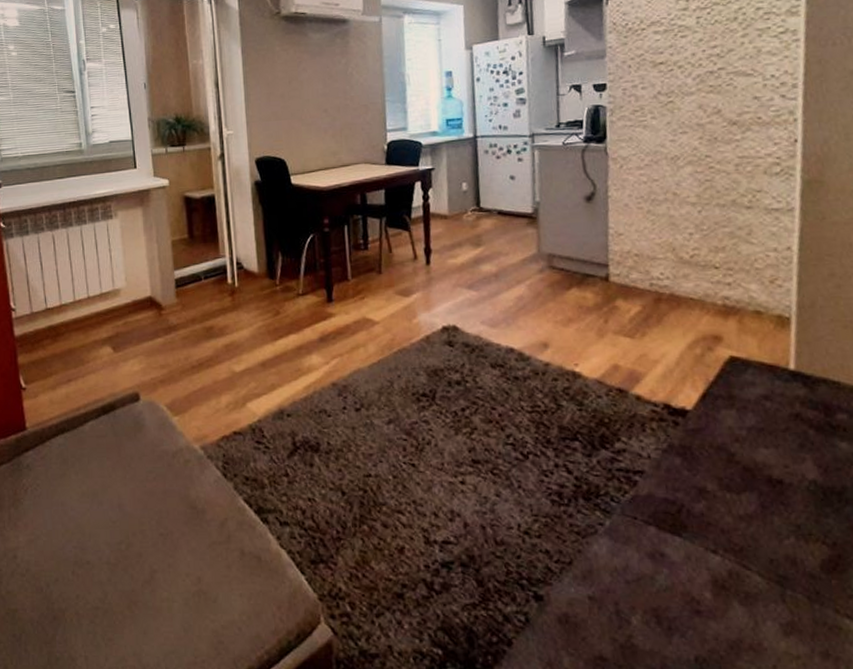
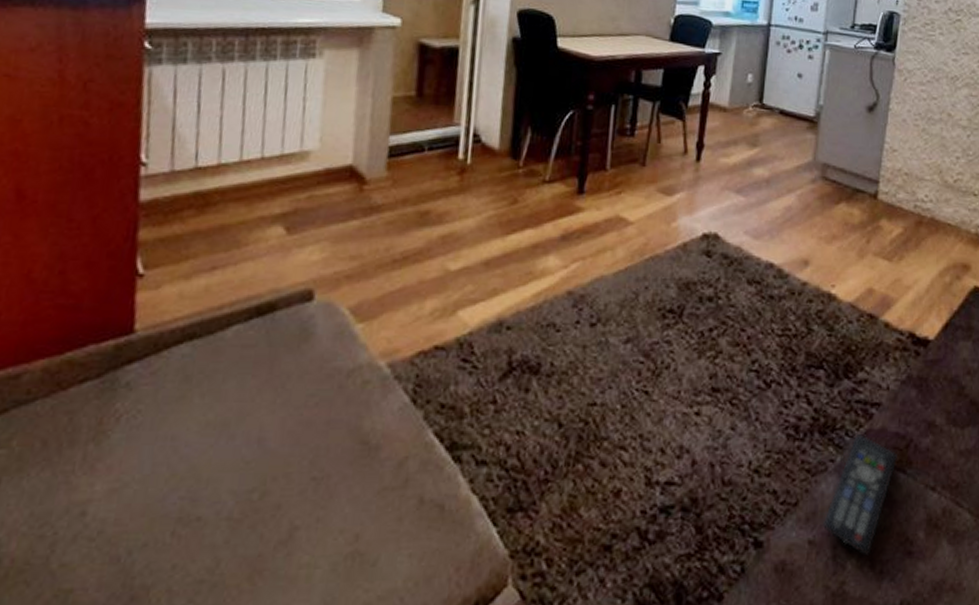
remote control: none [600,499,671,612] -> present [822,433,898,556]

